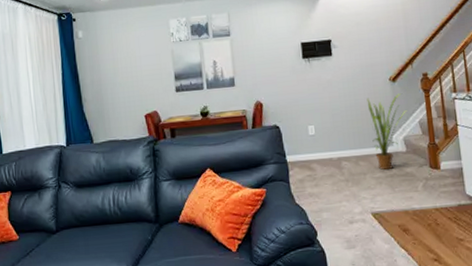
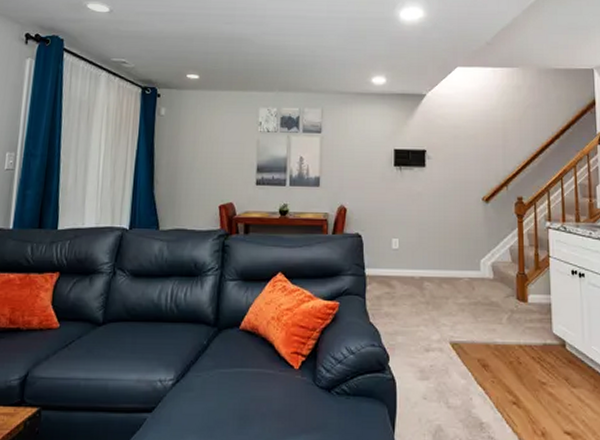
house plant: present [366,93,406,170] -> none [457,215,497,296]

